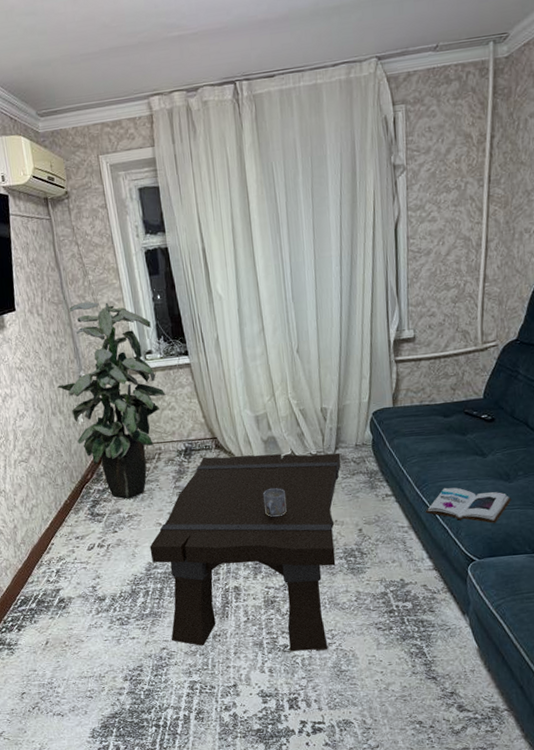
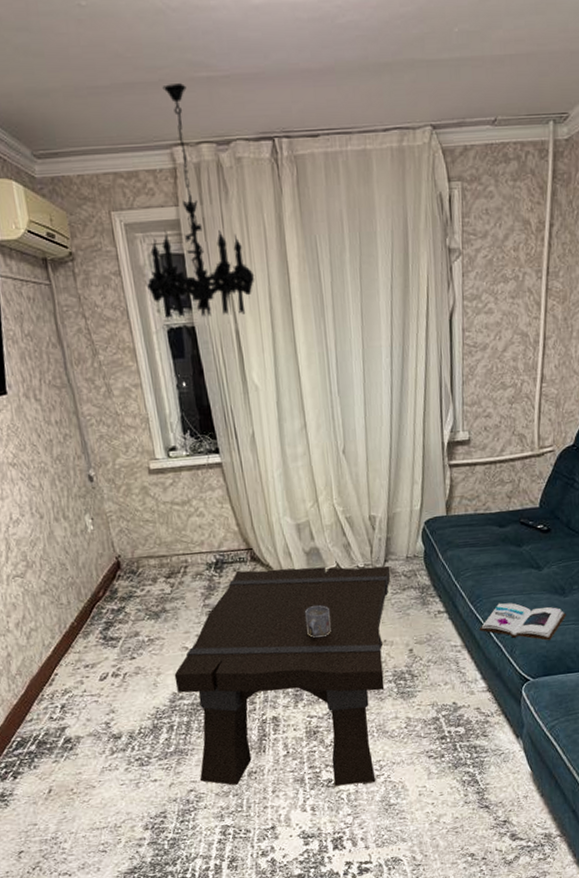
indoor plant: present [58,302,166,499] -> none [61,386,193,620]
chandelier: none [128,43,219,243] -> present [147,83,255,320]

